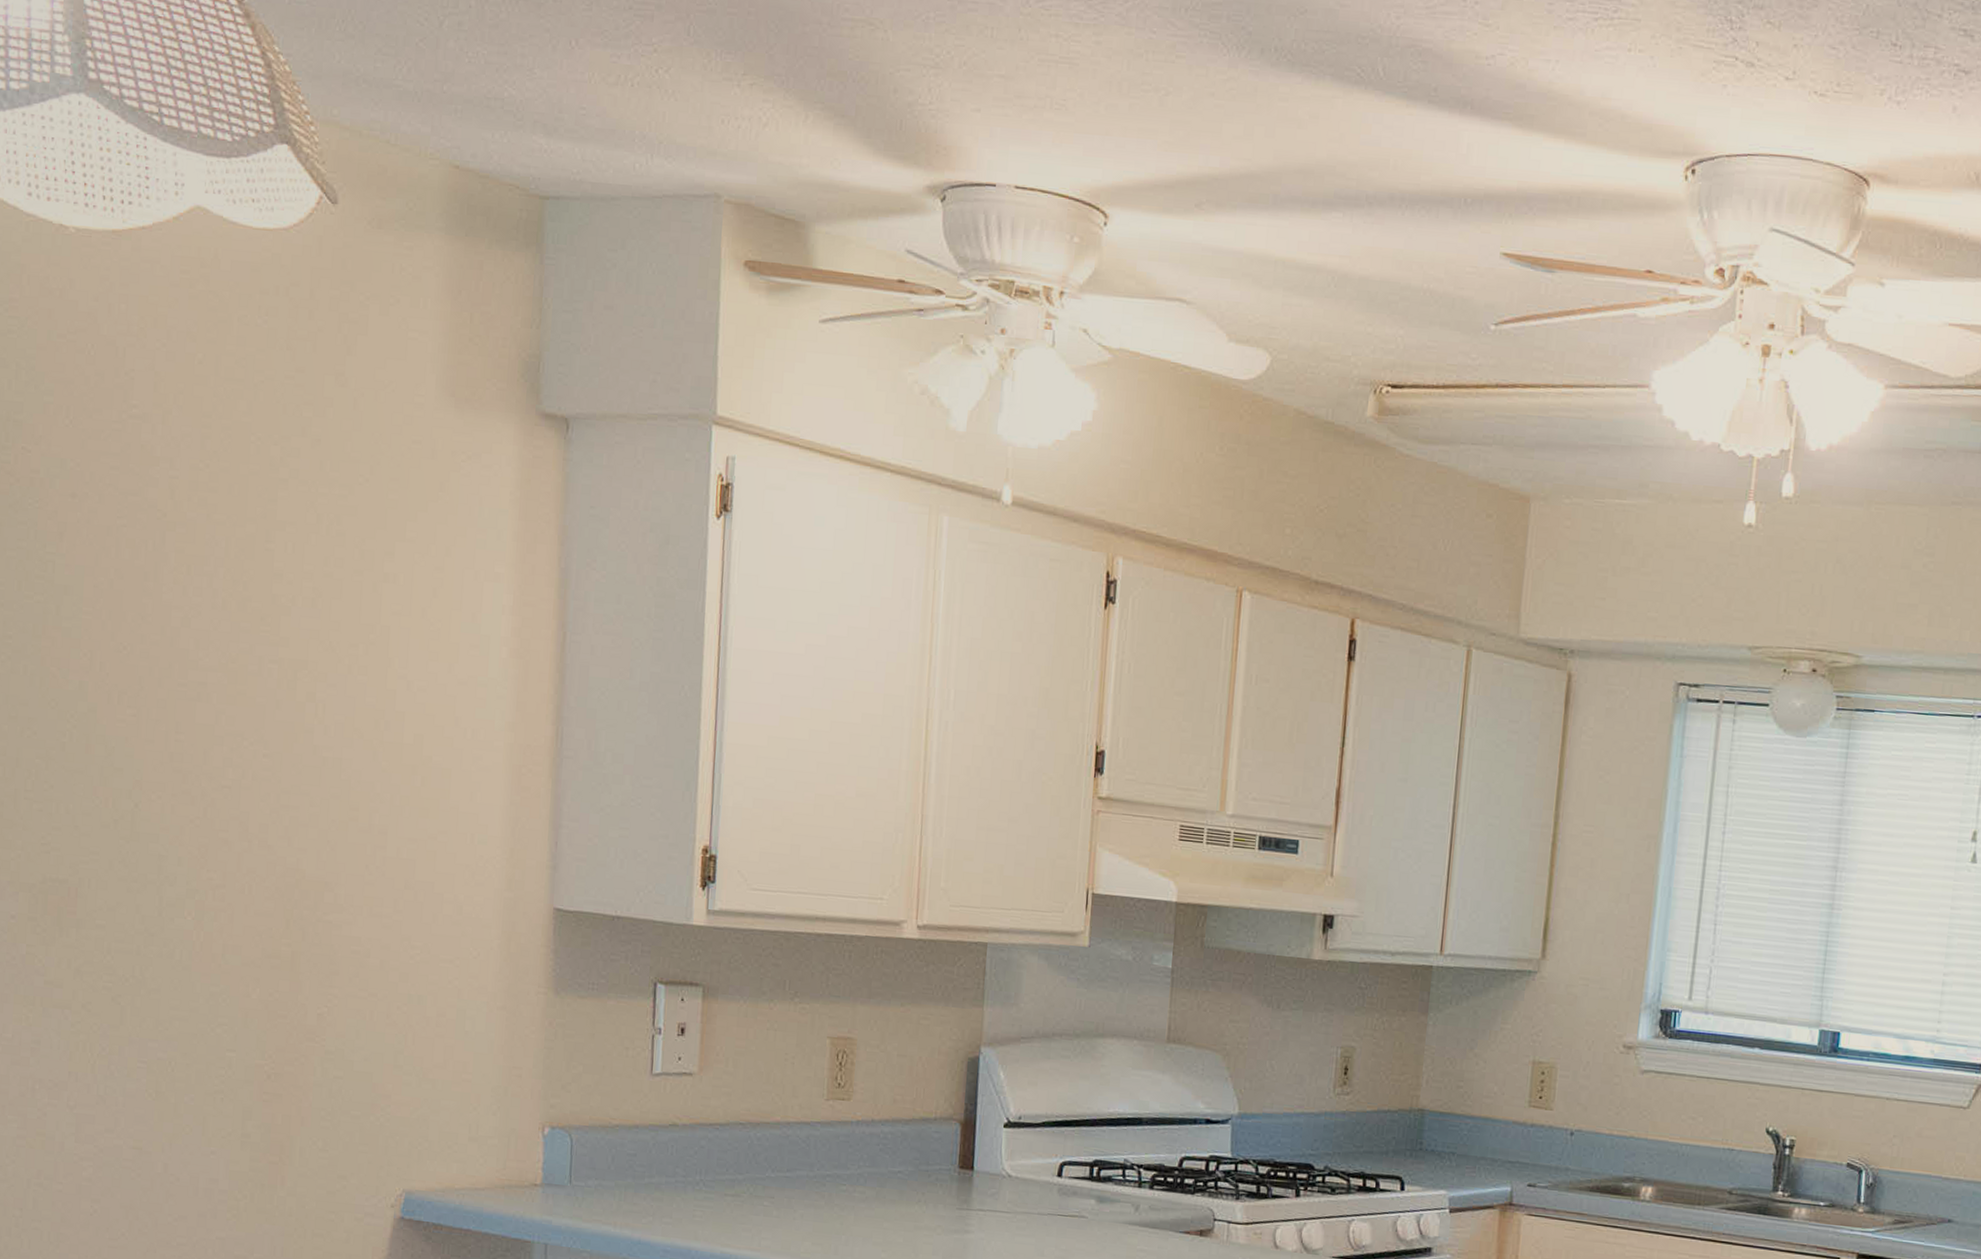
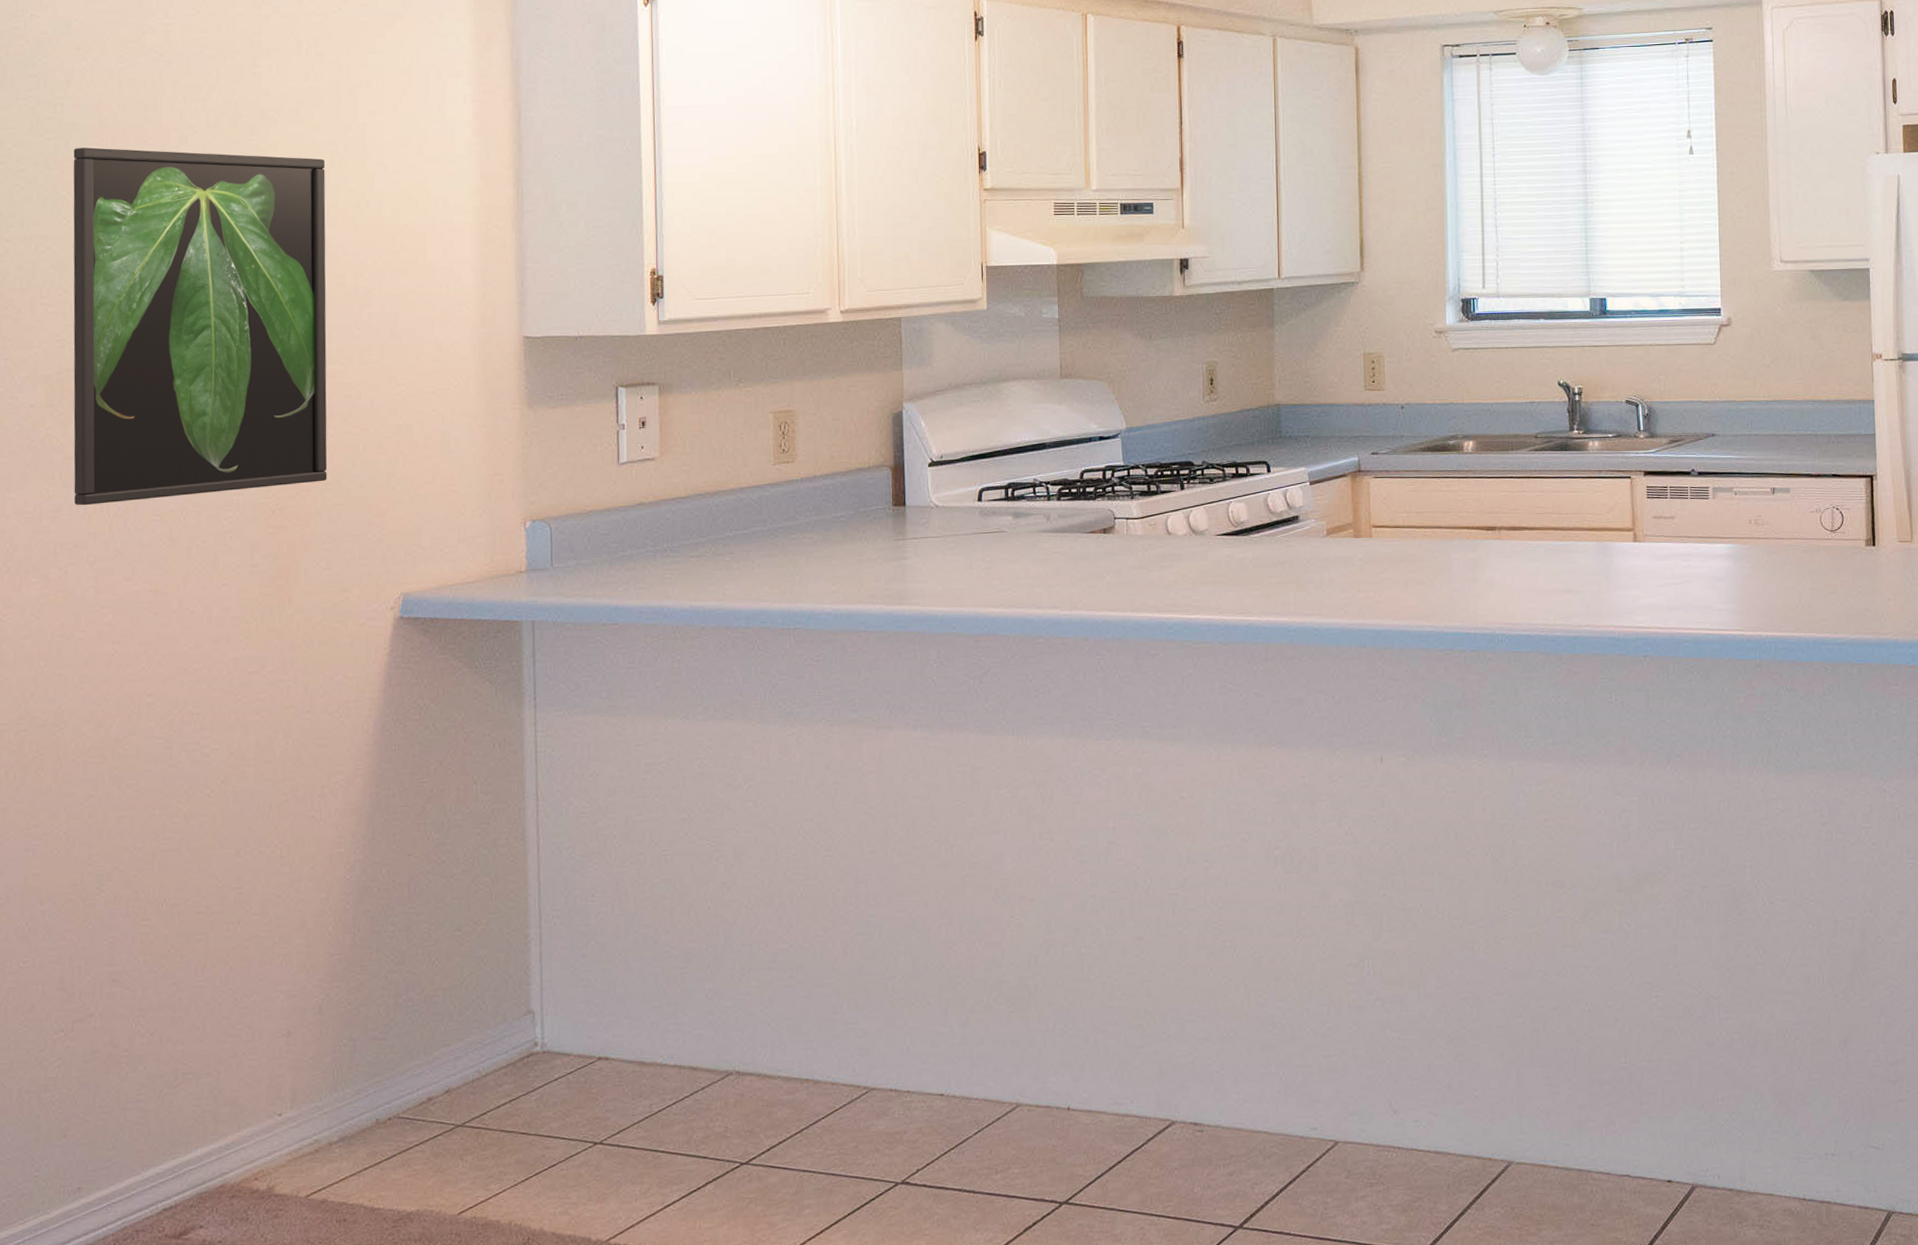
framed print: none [55,616,343,1049] -> present [73,147,328,506]

